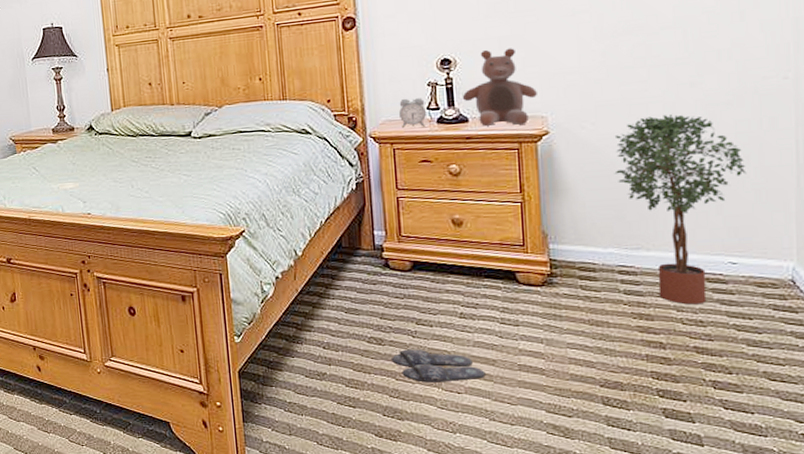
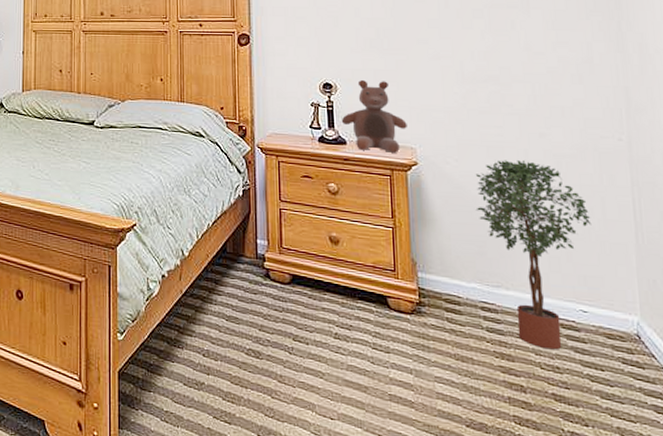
slippers: present [392,349,486,383] -> none [269,366,358,406]
alarm clock: present [398,98,427,129] -> none [284,114,310,144]

